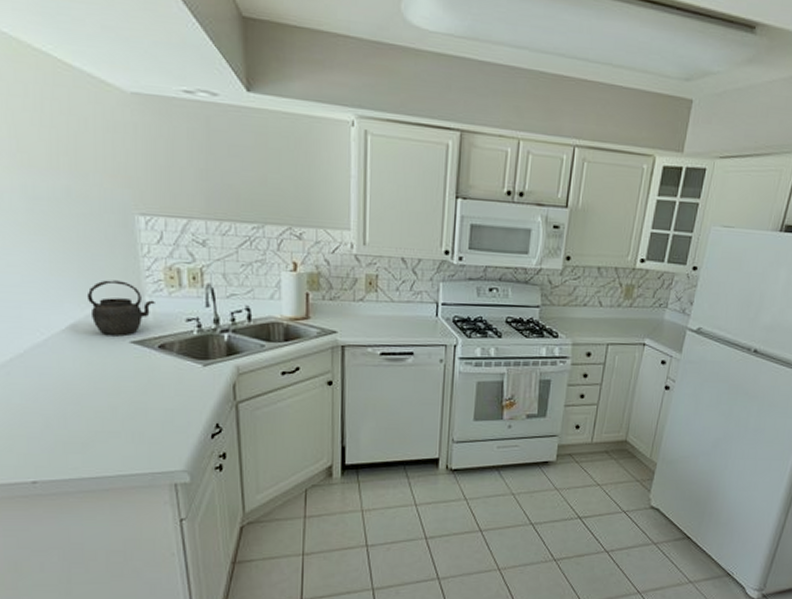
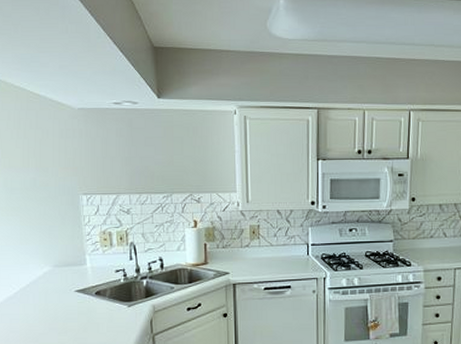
kettle: present [86,280,155,337] -> none [45,244,93,287]

